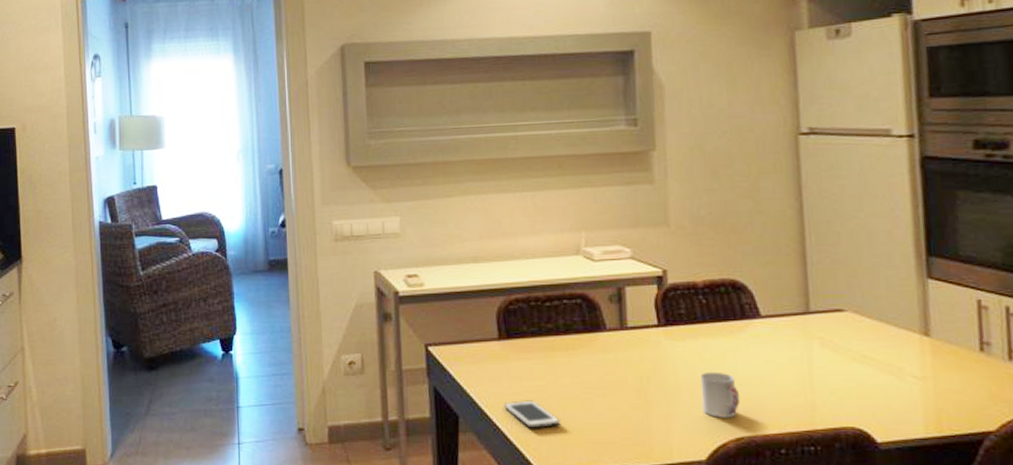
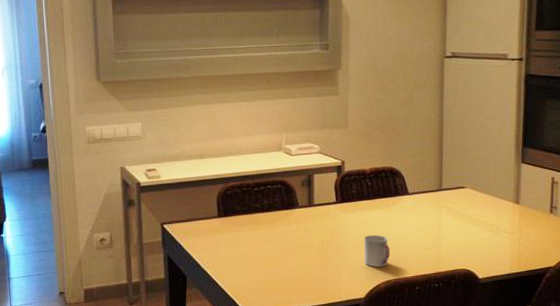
cell phone: present [504,400,560,429] -> none [221,261,262,283]

